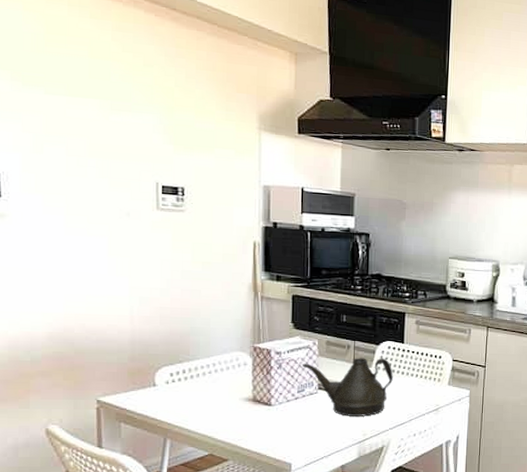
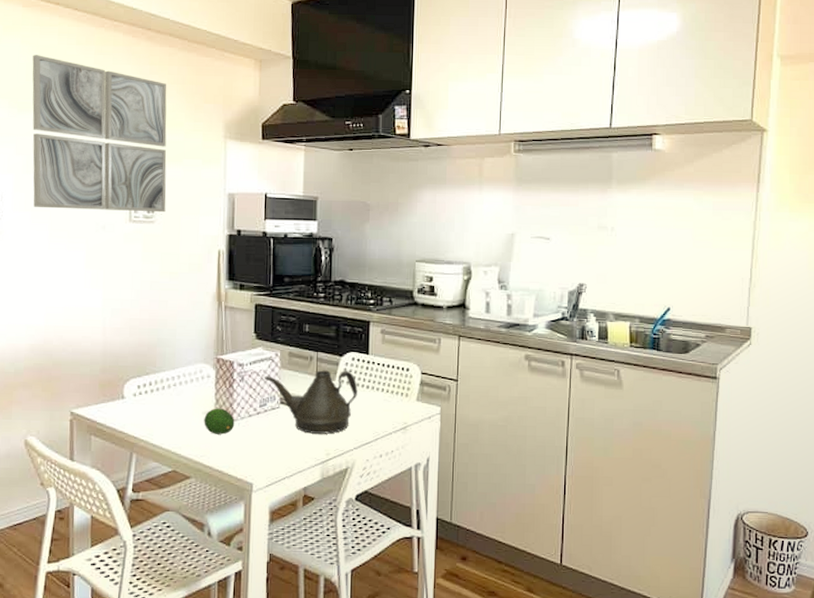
wall art: none [38,24,197,202] -> present [32,55,167,213]
fruit: none [241,394,273,419] -> present [204,408,235,435]

